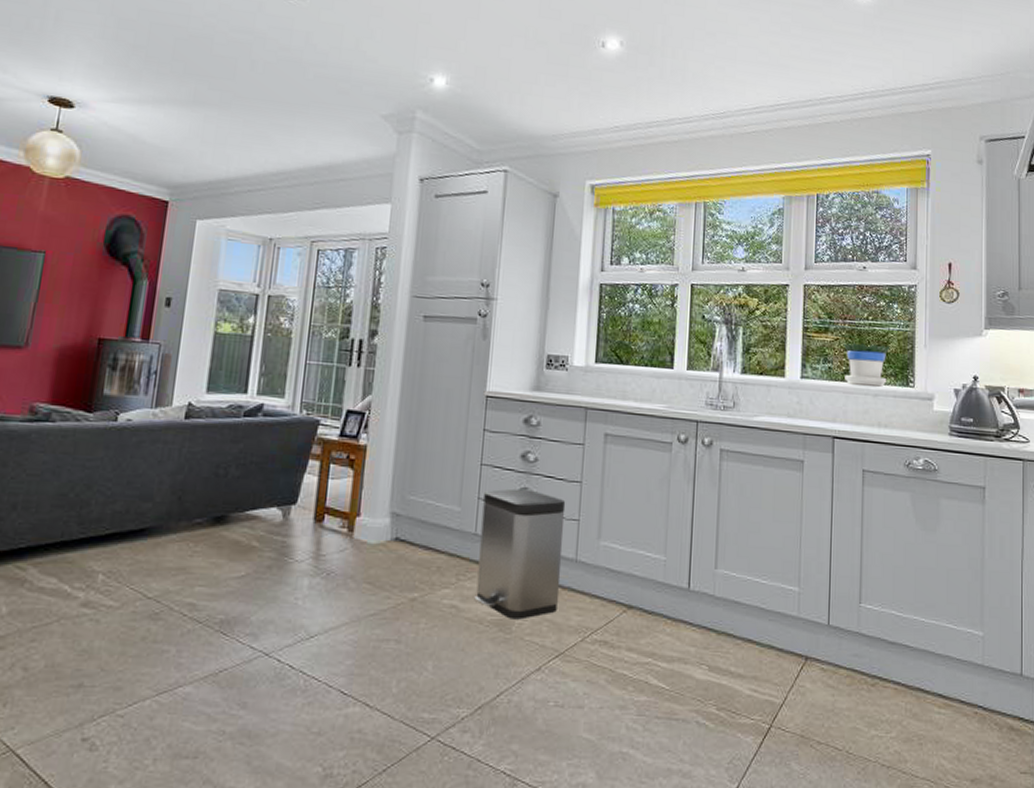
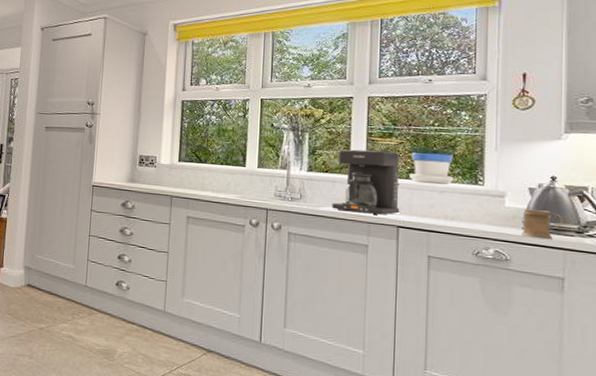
pedal bin: present [474,488,566,620] -> none [85,254,156,352]
coffee maker: none [766,346,835,424] -> present [332,149,400,215]
mug: none [948,413,984,446] -> present [521,209,564,240]

